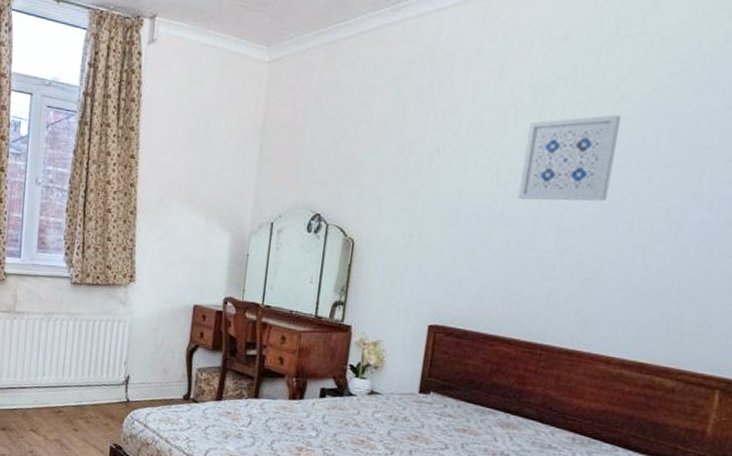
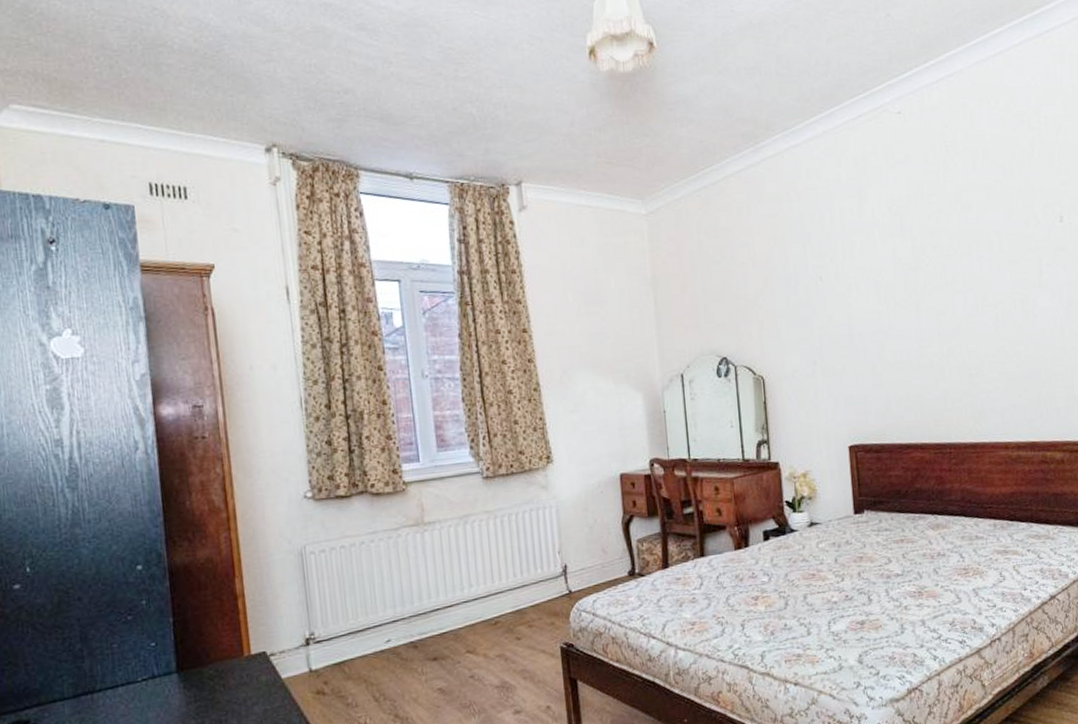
wall art: present [517,115,621,202] -> none [895,224,972,312]

